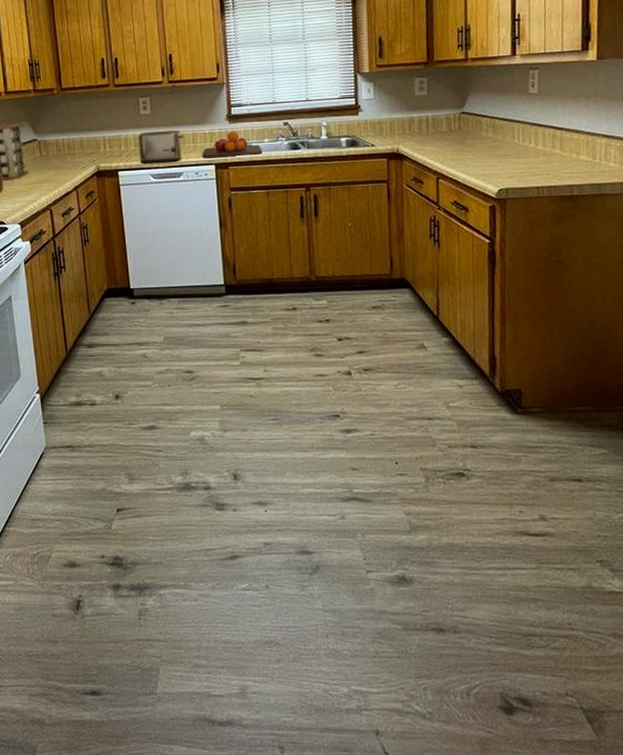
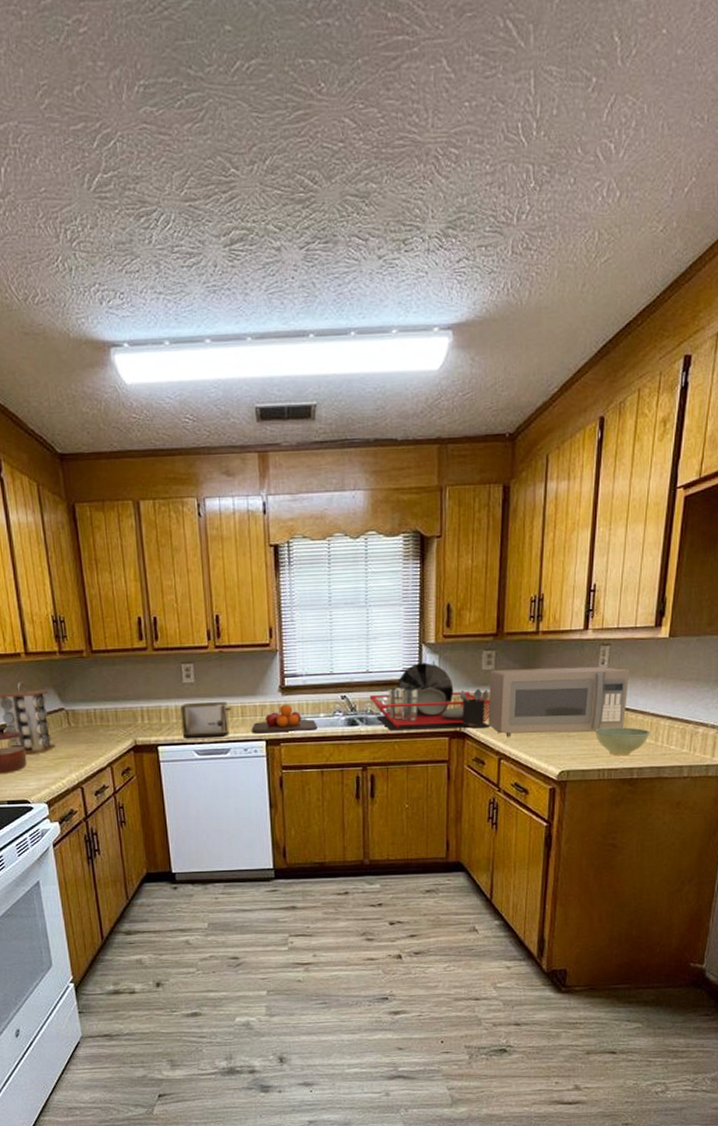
dish rack: none [310,90,427,155] -> present [369,663,491,732]
microwave: none [423,89,561,158] -> present [488,666,629,738]
bowl: none [530,145,587,174] -> present [594,726,650,757]

